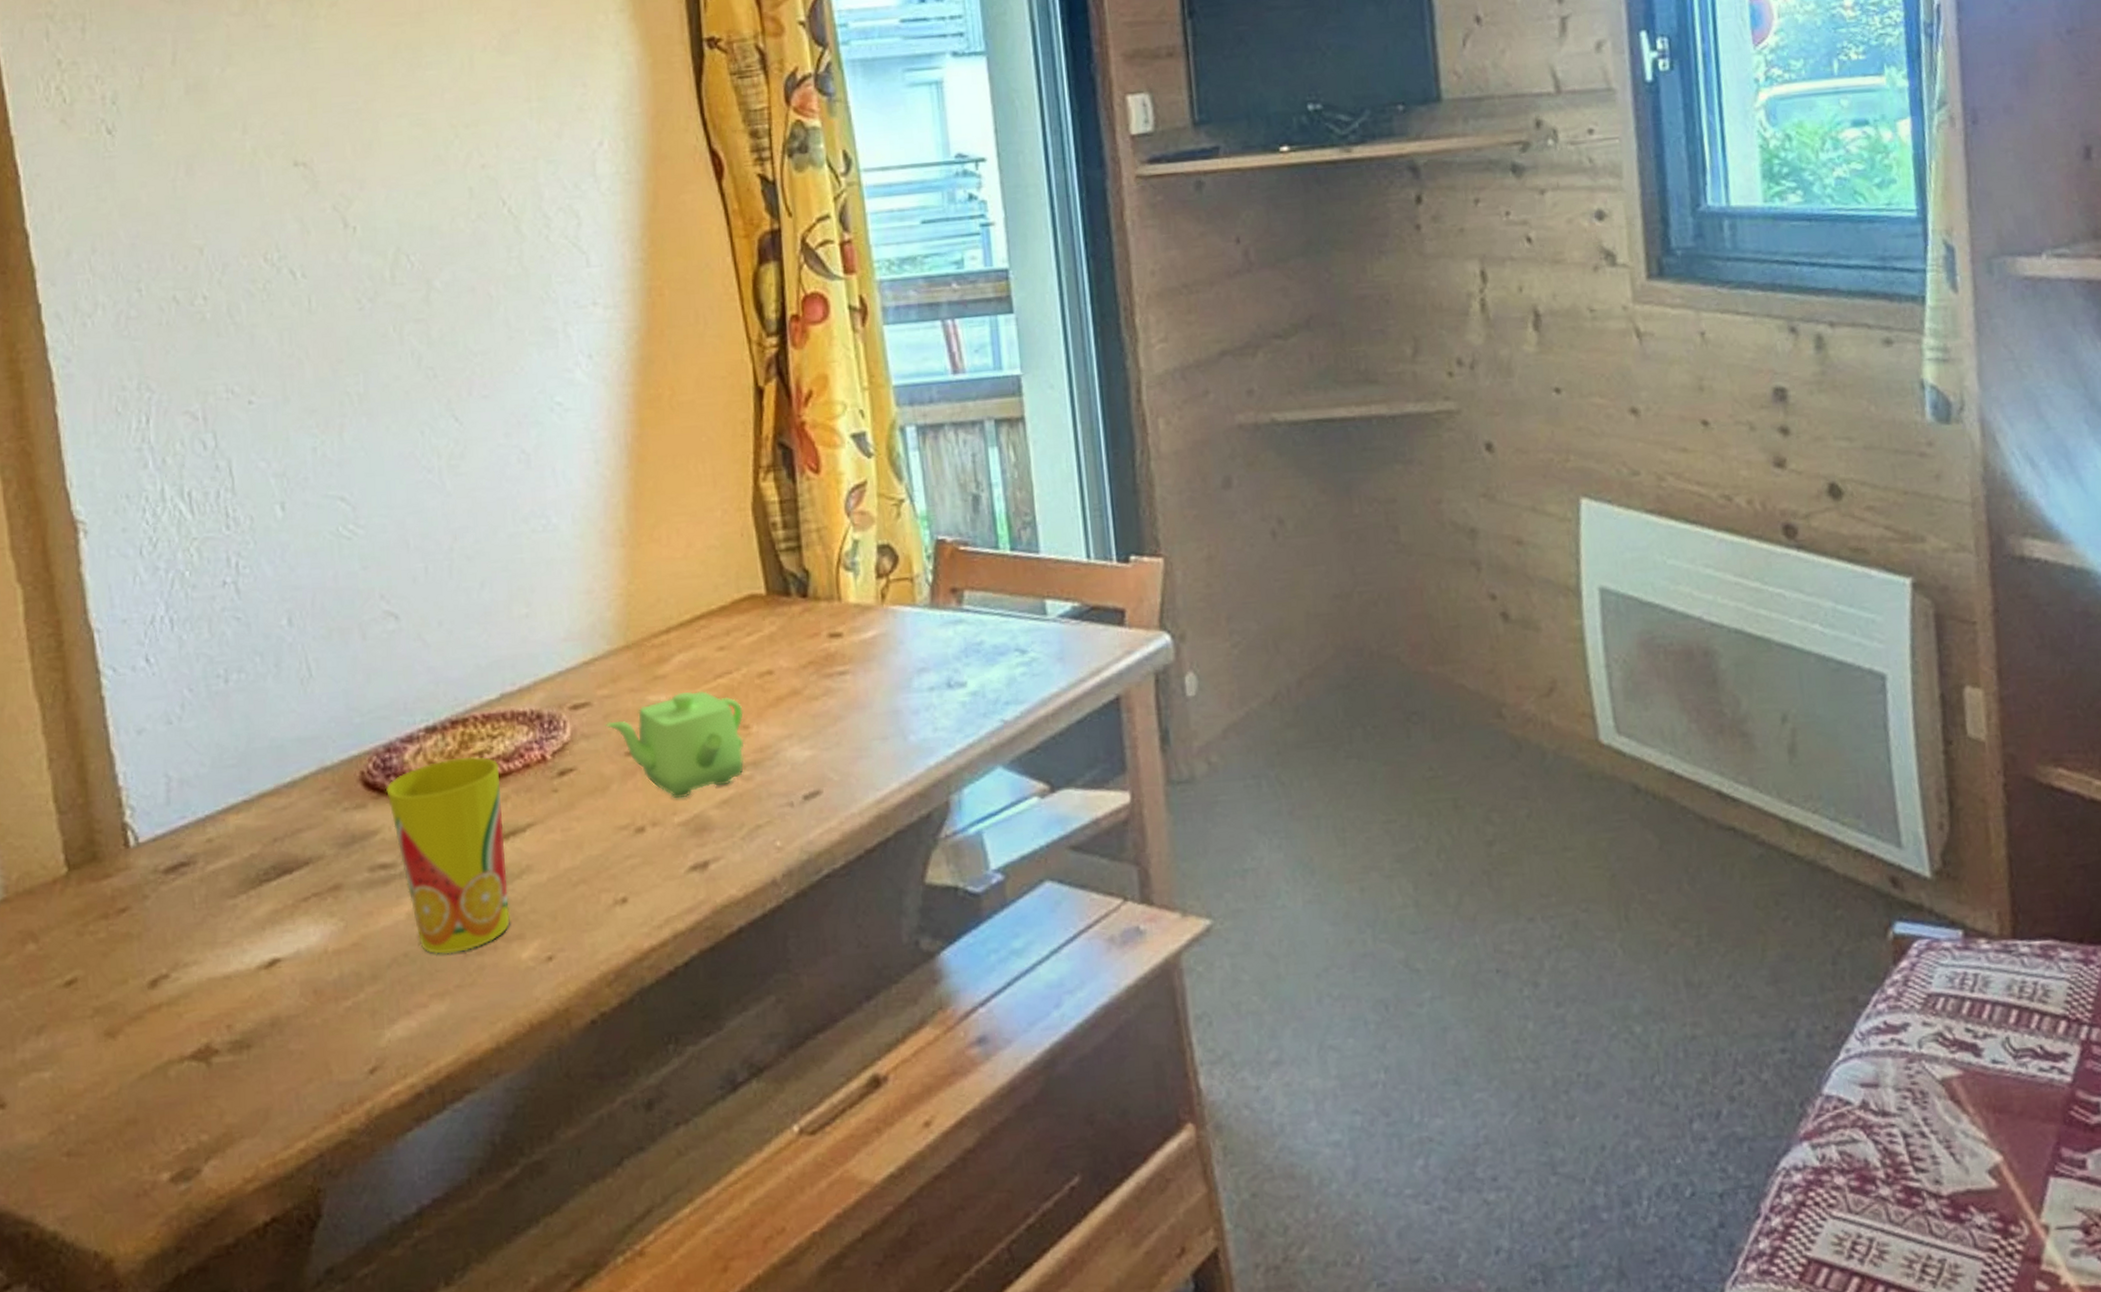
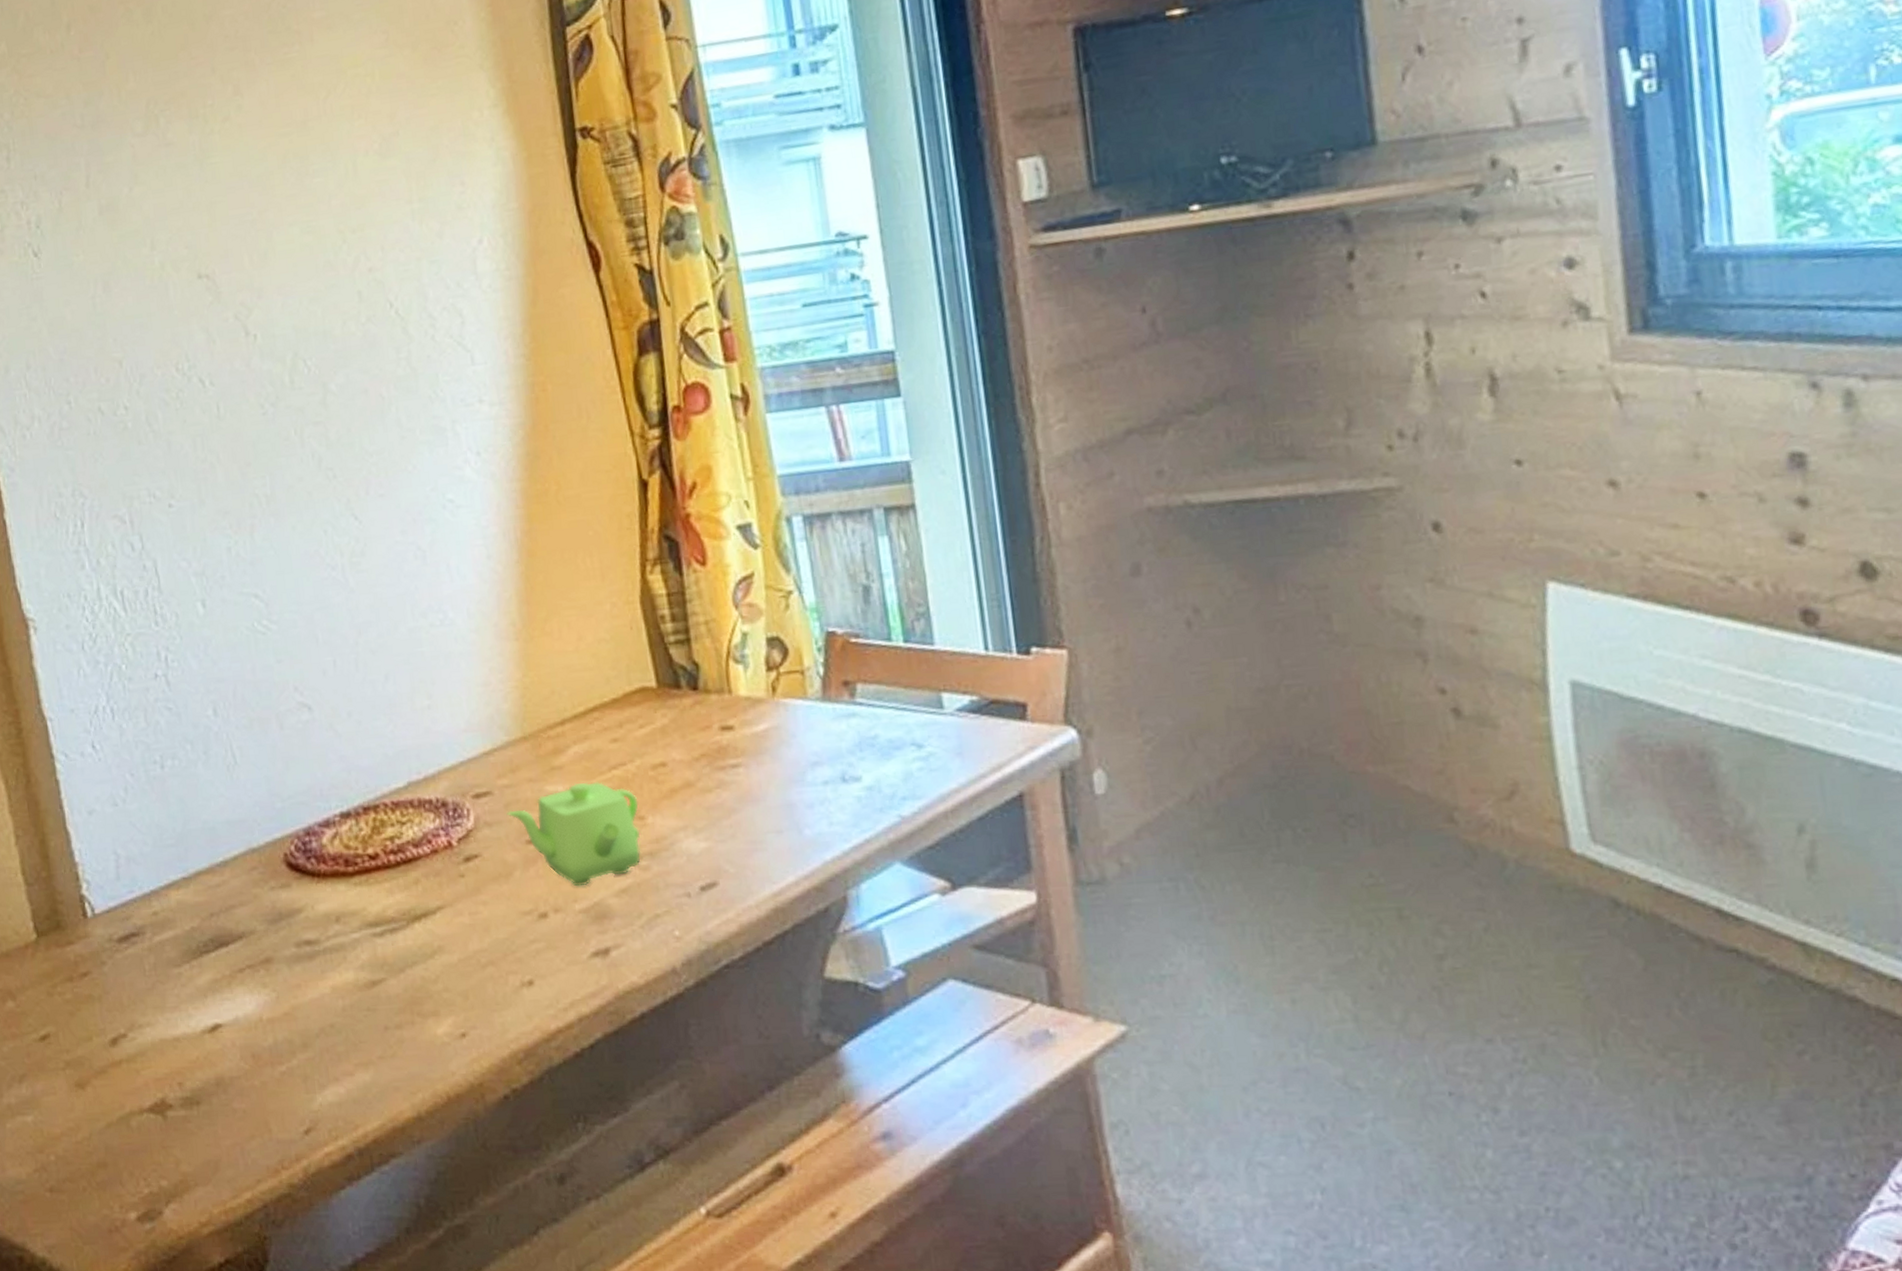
cup: present [385,756,510,954] -> none [307,841,425,1027]

